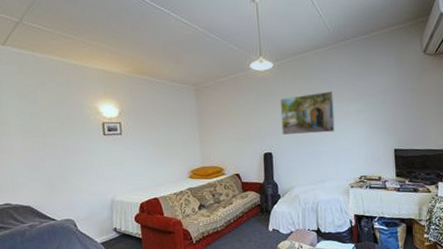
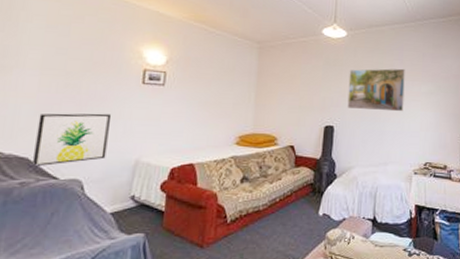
wall art: none [30,163,88,213] -> present [31,113,112,167]

